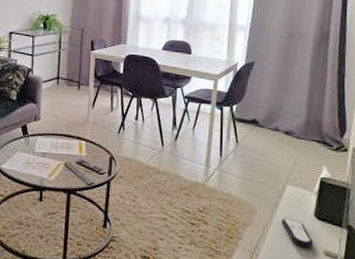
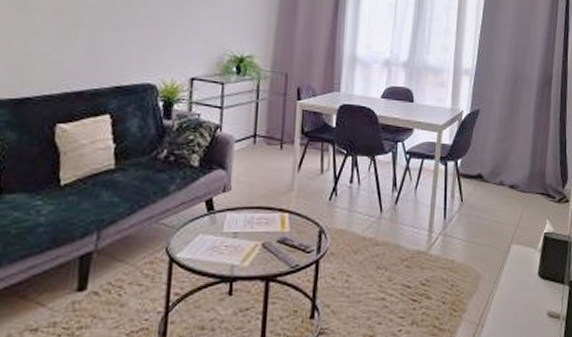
remote control: present [282,217,314,248] -> none [507,280,538,311]

